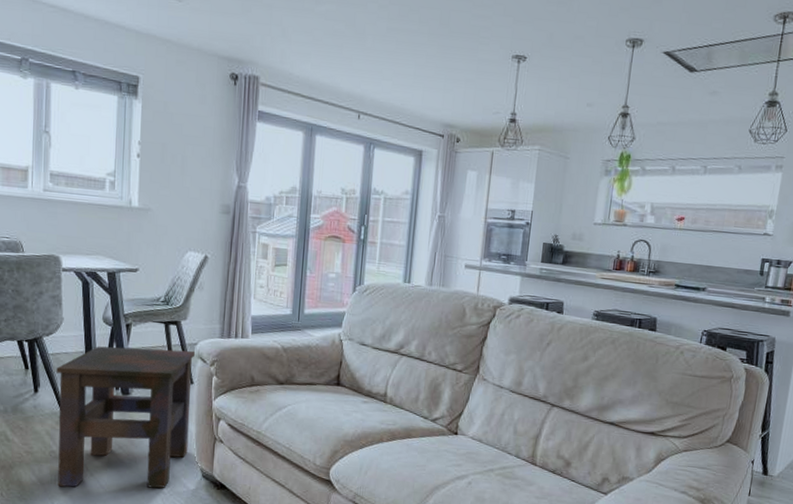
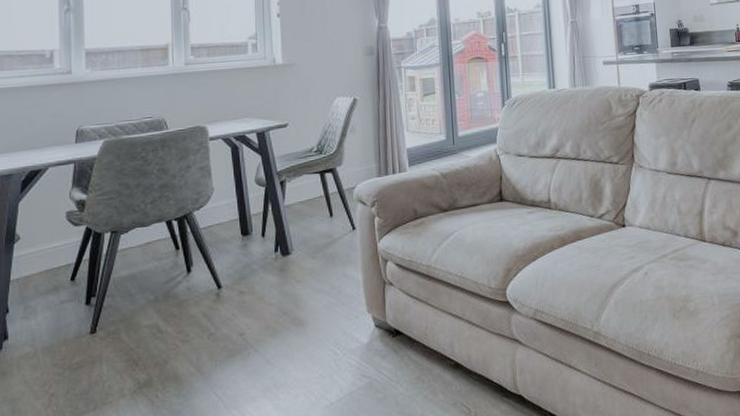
side table: present [56,346,196,488] -> none [210,195,357,373]

